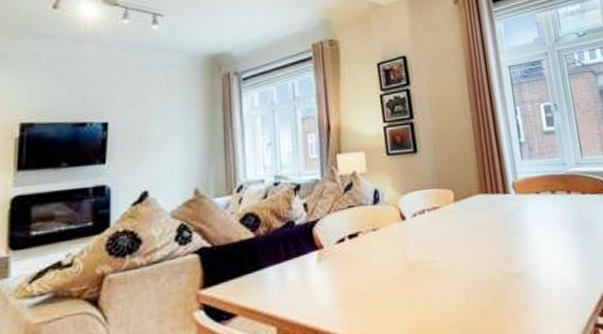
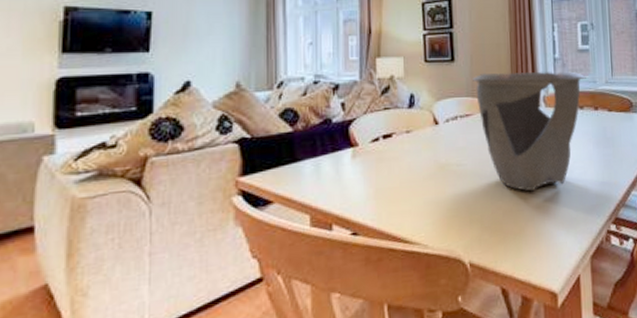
decorative bowl: none [437,154,555,286] -> present [473,71,586,192]

